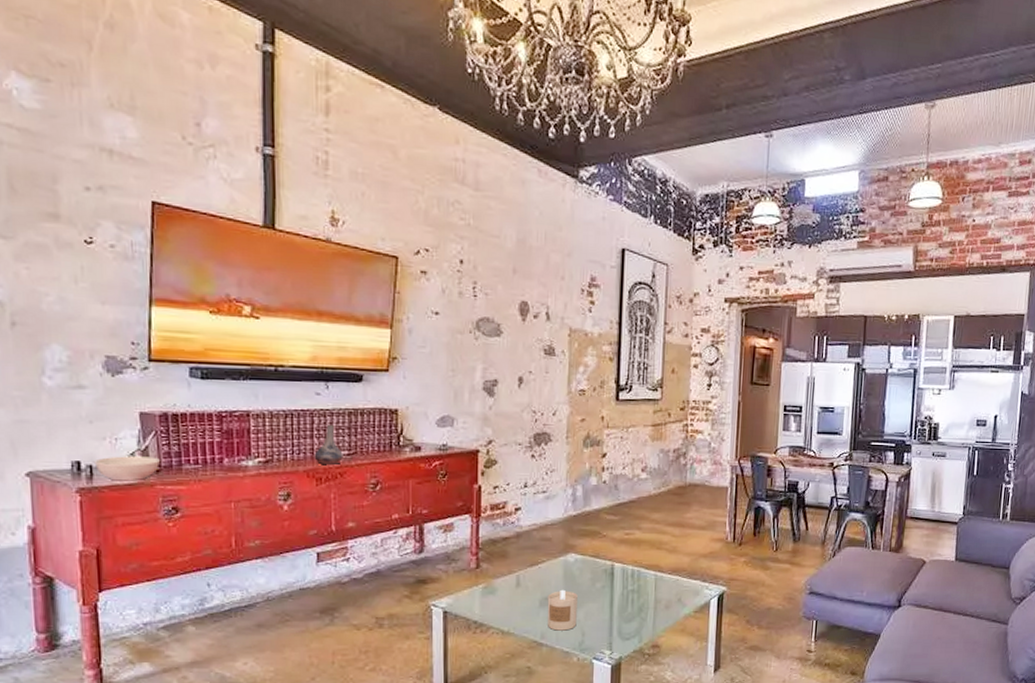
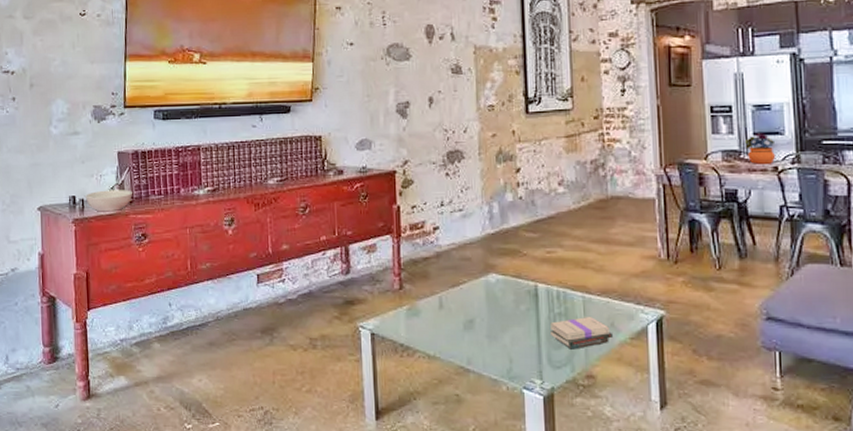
decorative vase: present [314,424,343,466] -> none [252,153,277,192]
candle: present [547,589,578,631] -> none [471,312,503,356]
books: none [623,592,680,623] -> present [550,316,614,350]
flower arrangement: none [809,432,833,461] -> present [744,133,776,165]

